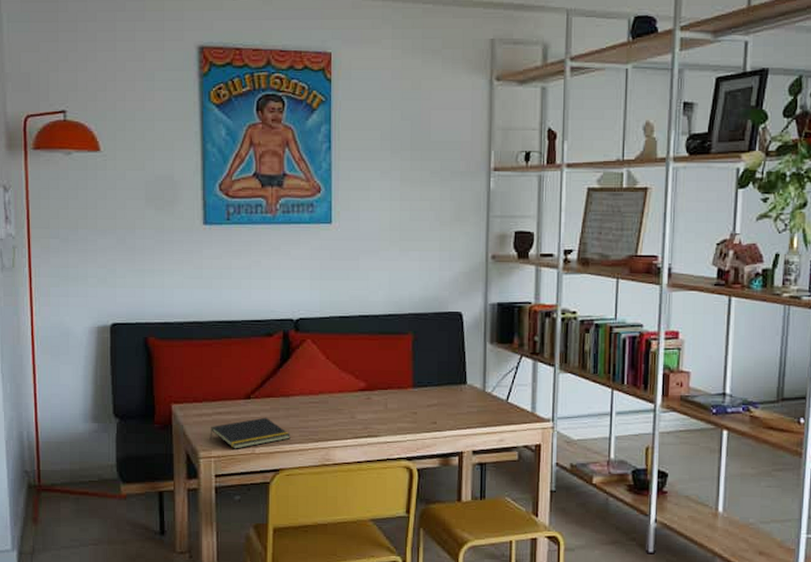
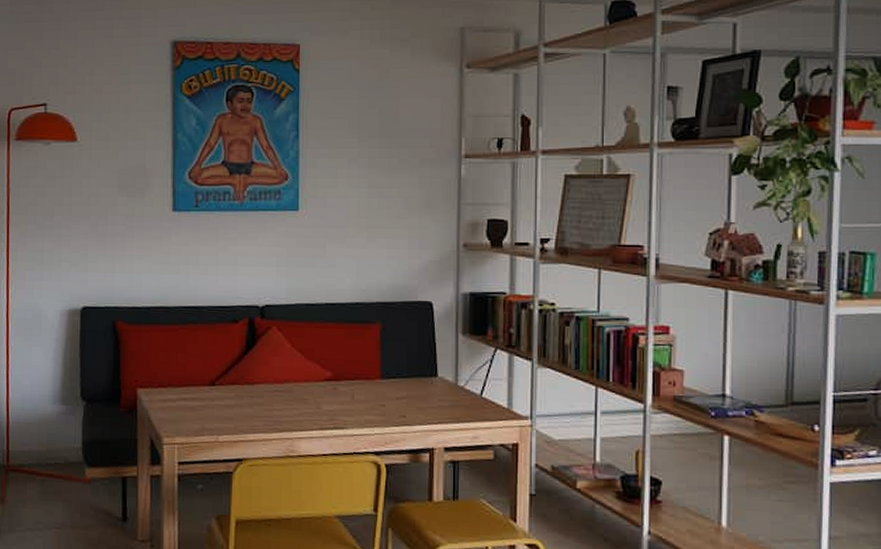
notepad: present [210,417,290,449] -> none [173,404,255,437]

